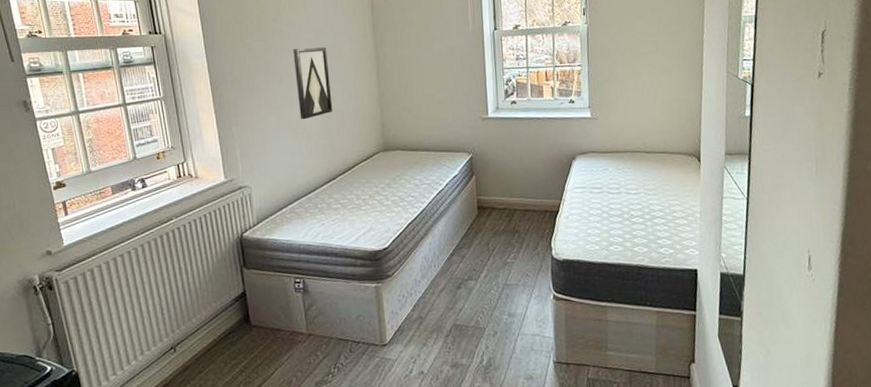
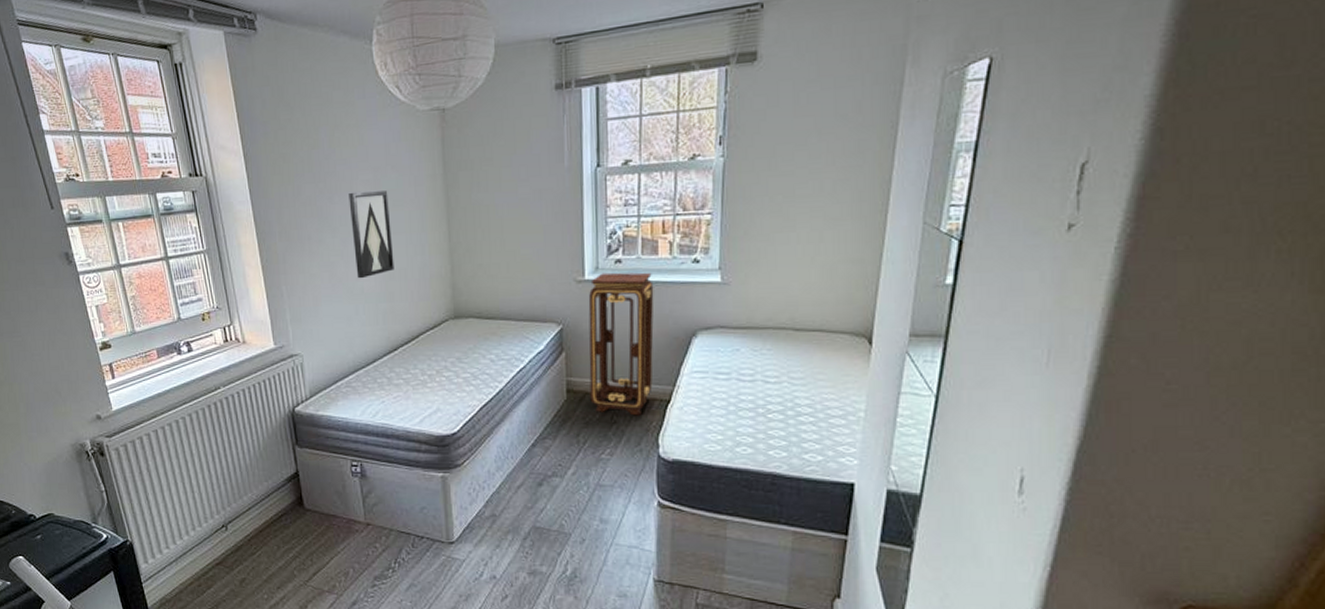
pedestal table: none [492,110,545,226] -> present [588,272,654,416]

